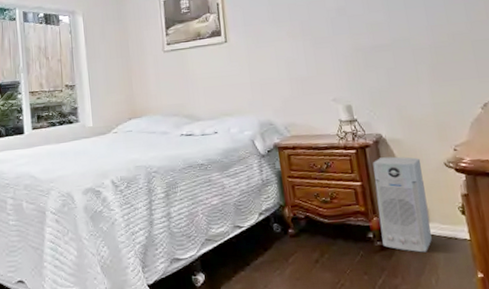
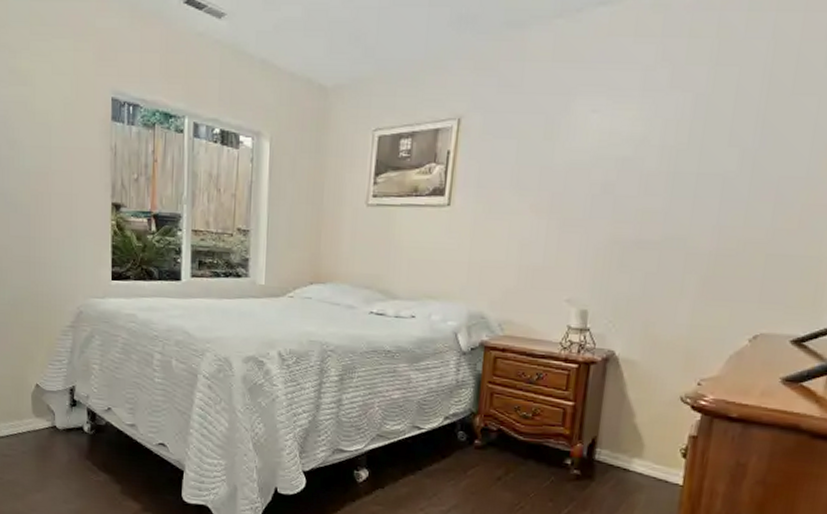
air purifier: present [372,156,432,253] -> none [580,378,654,490]

